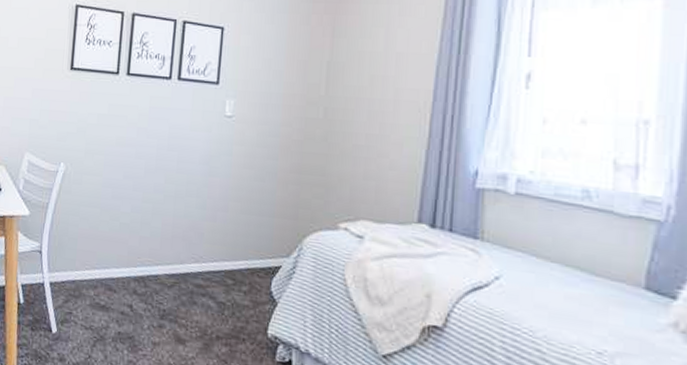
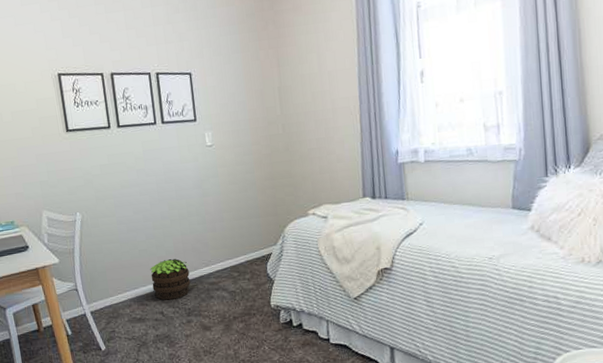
potted plant: none [126,241,174,294] -> present [150,258,191,300]

